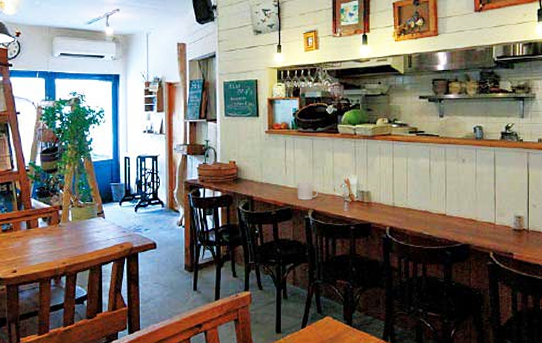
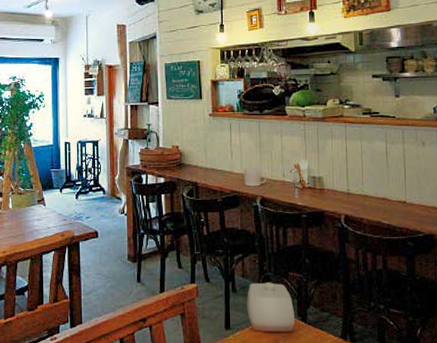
sugar bowl: none [296,289,342,335] -> present [246,282,296,331]

